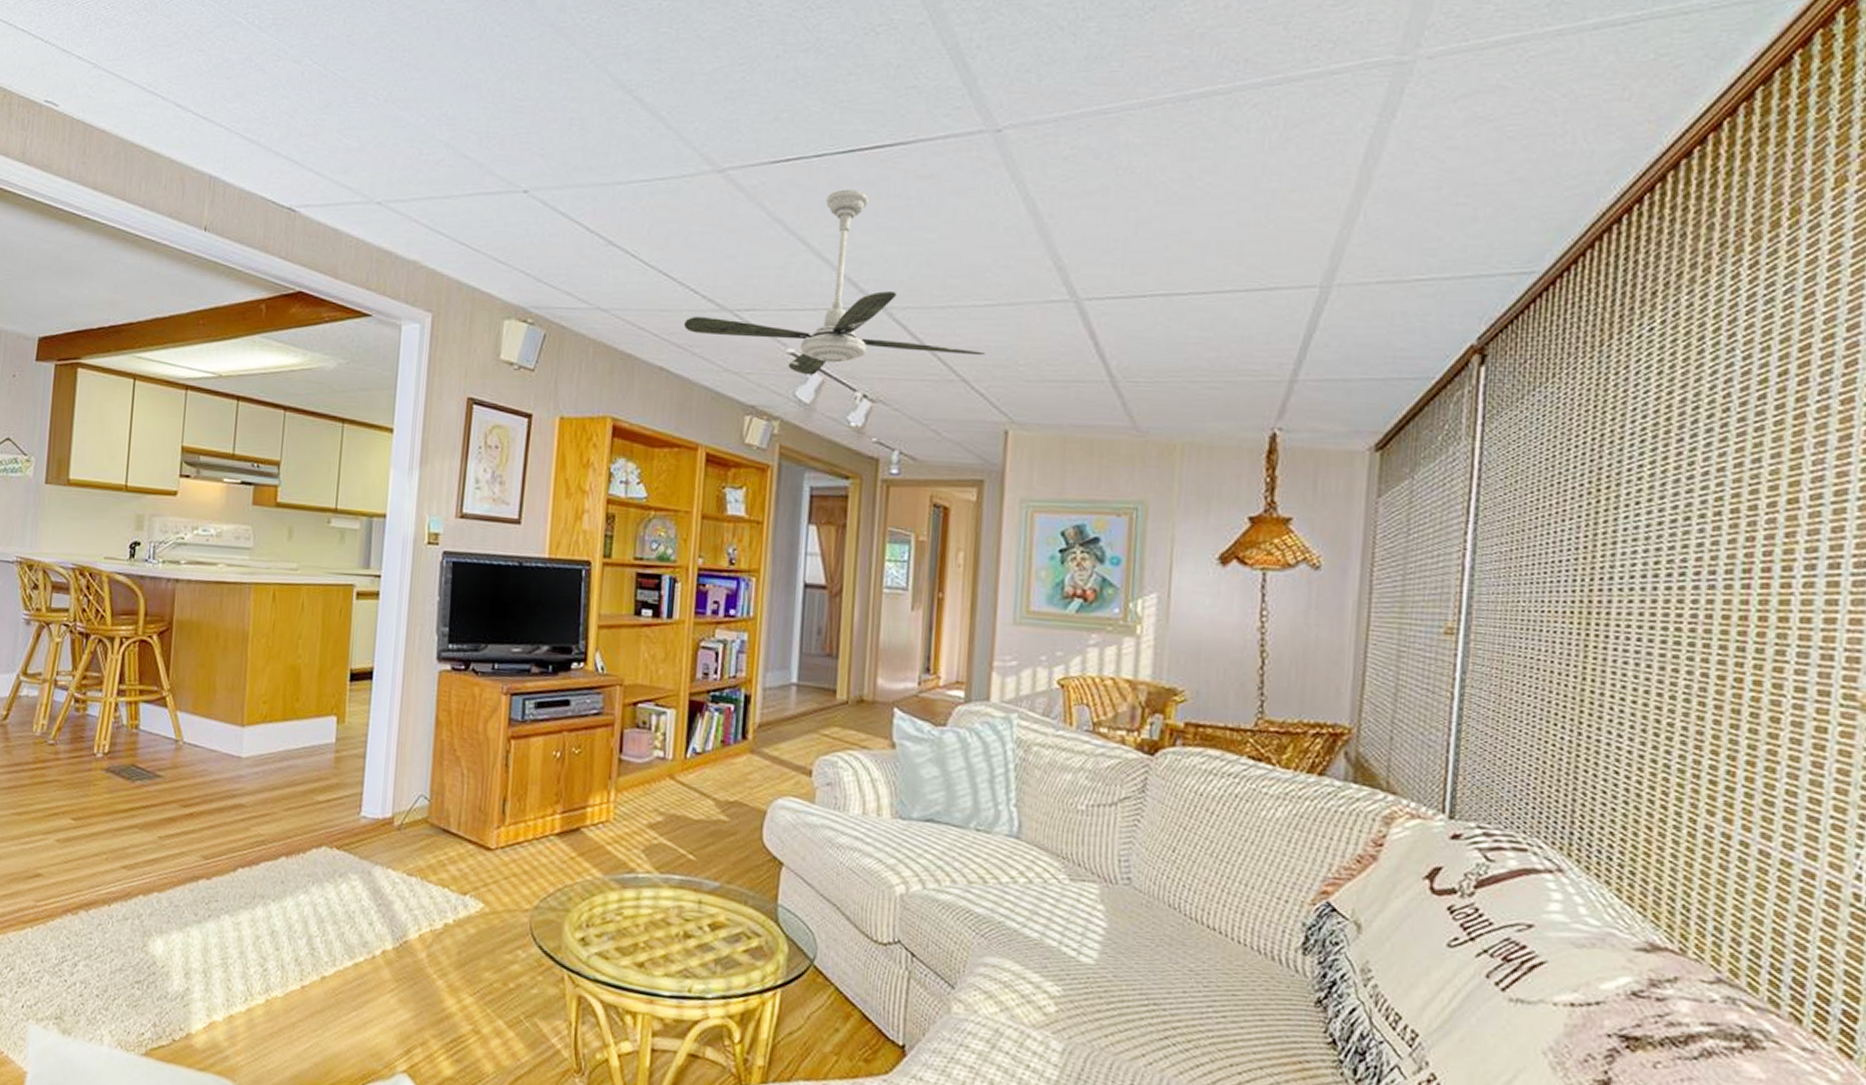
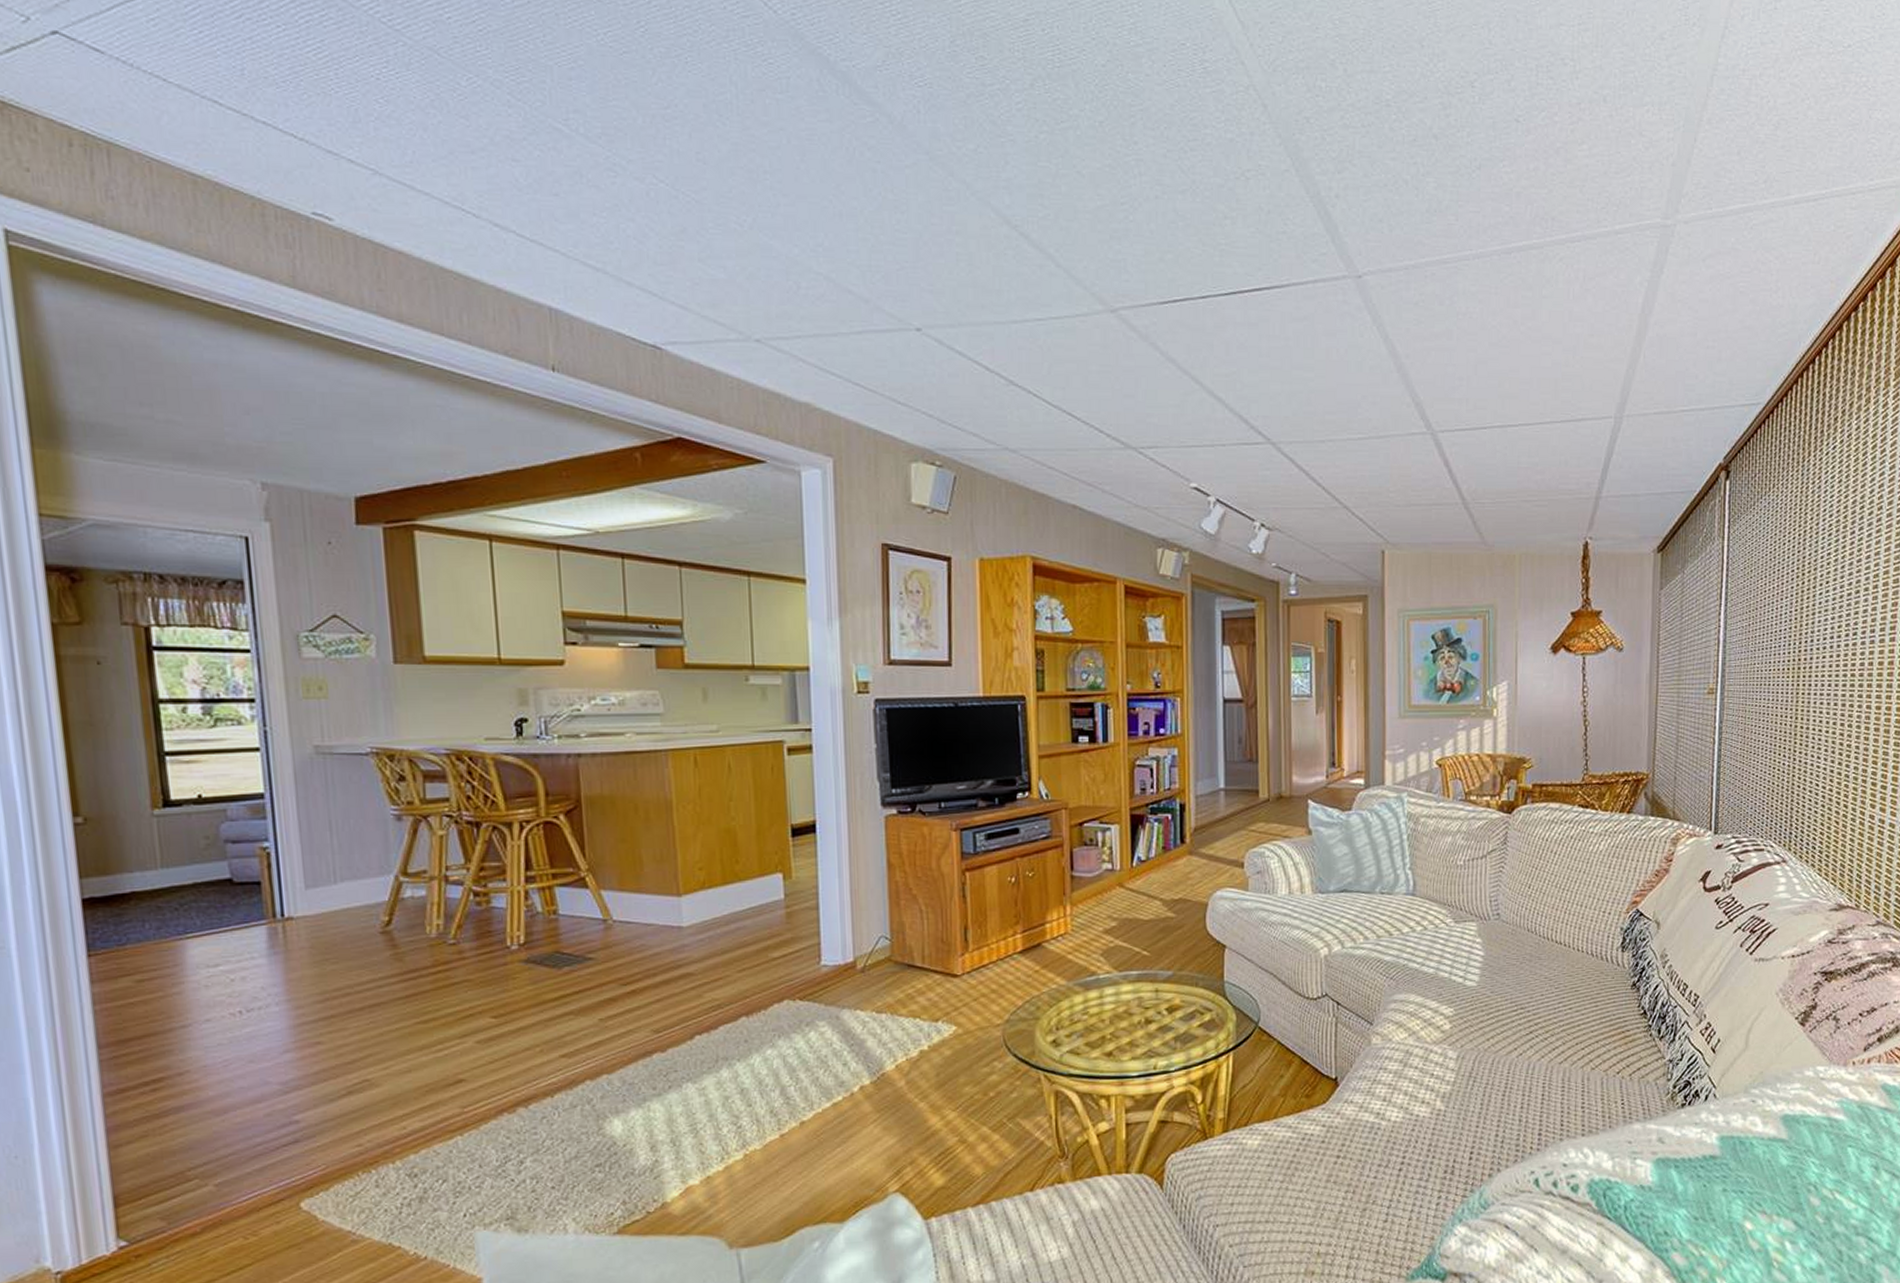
ceiling fan: present [684,189,985,375] -> none [1092,330,1361,508]

